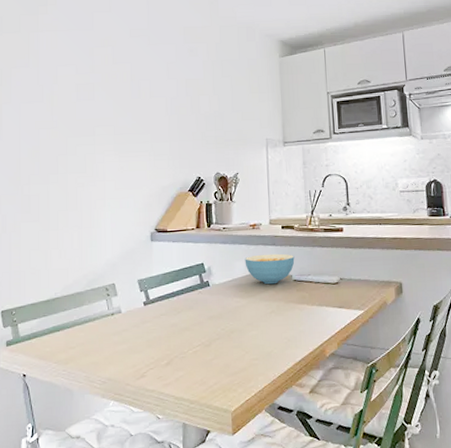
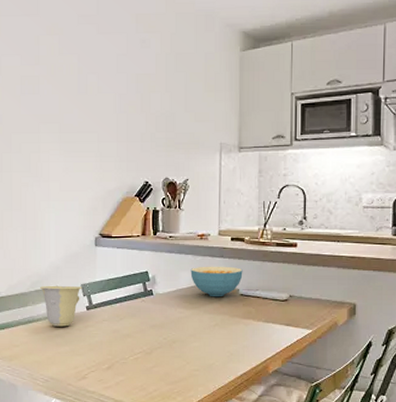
cup: none [96,282,139,325] -> present [40,285,82,327]

